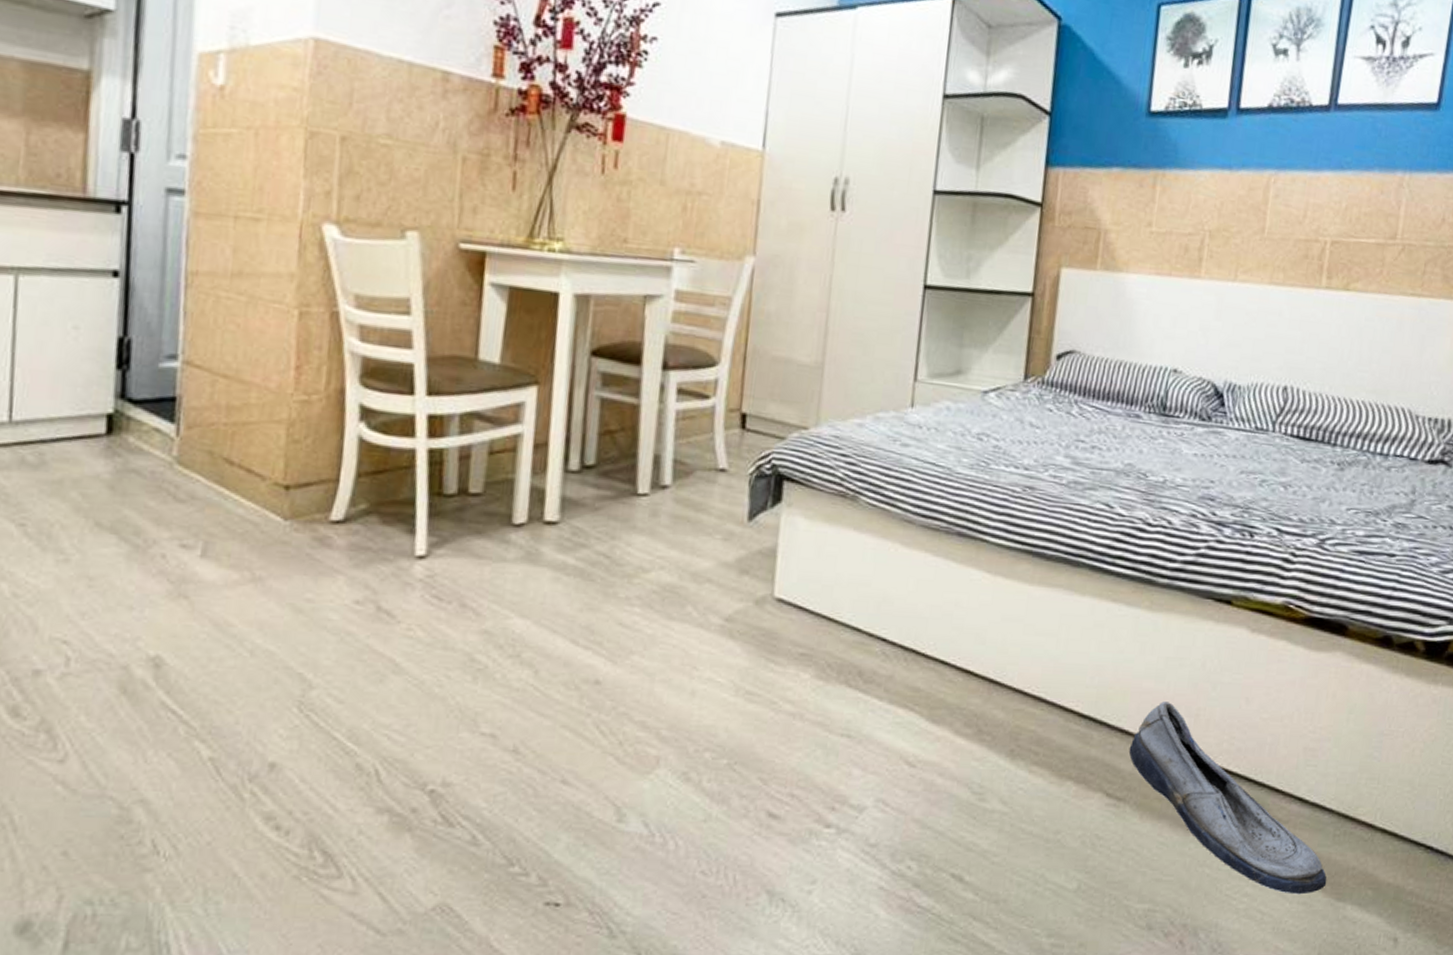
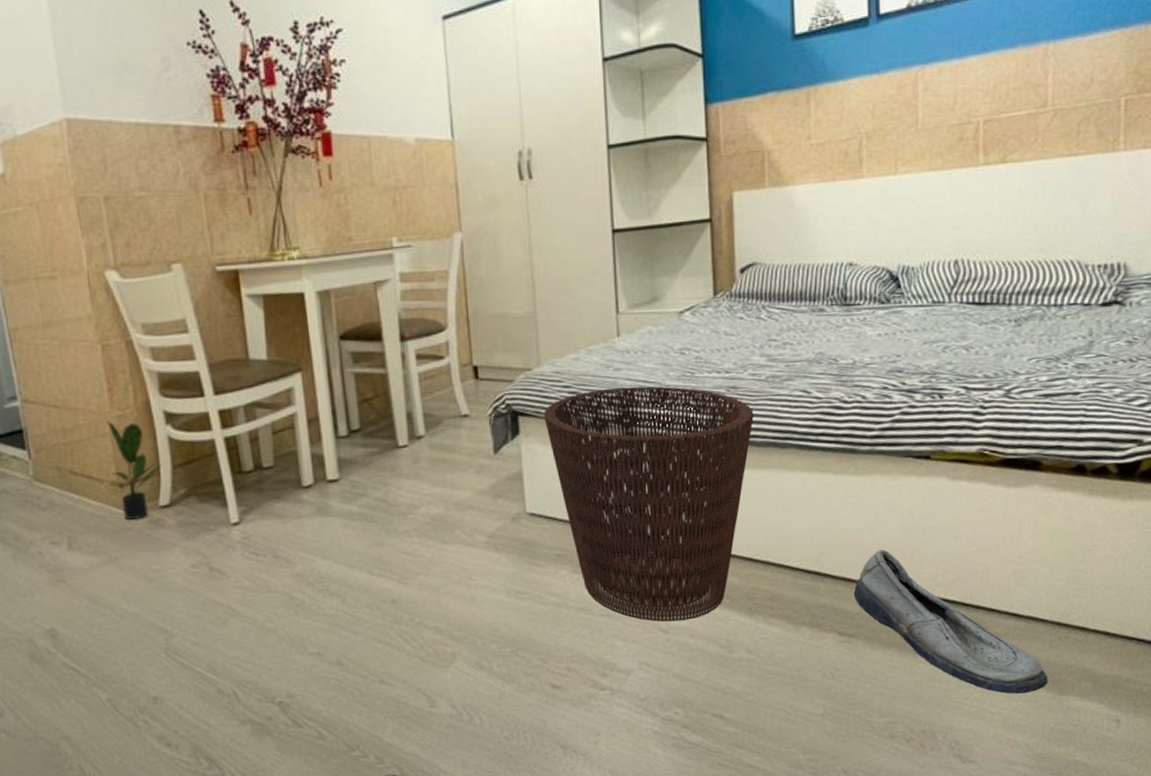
potted plant: none [271,405,345,532] -> present [106,421,163,520]
basket: none [812,465,1049,755] -> present [544,386,754,622]

